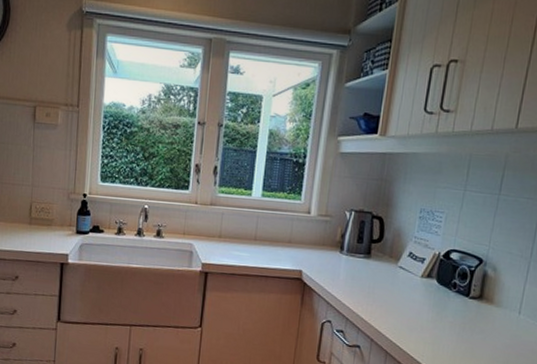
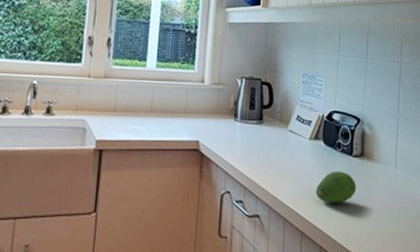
fruit: none [422,310,470,343] -> present [315,171,356,203]

